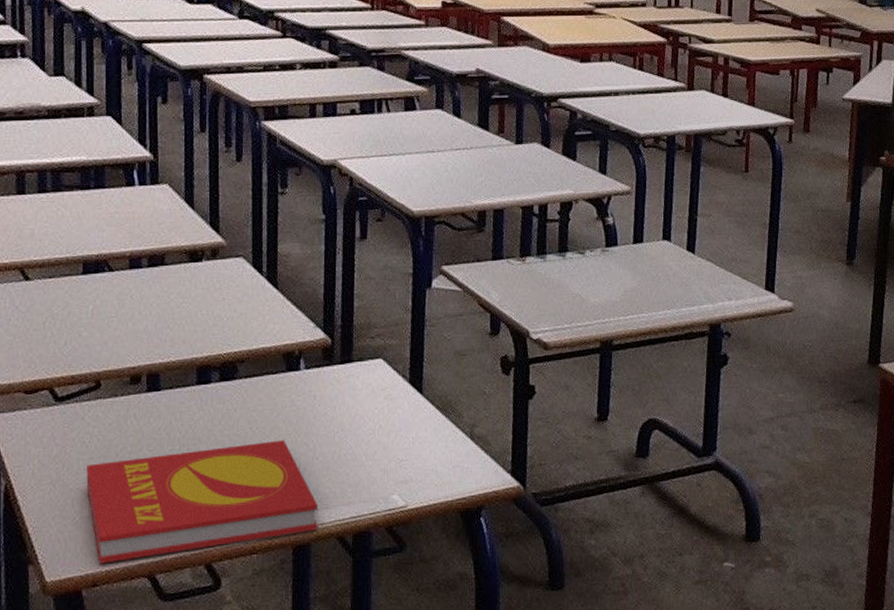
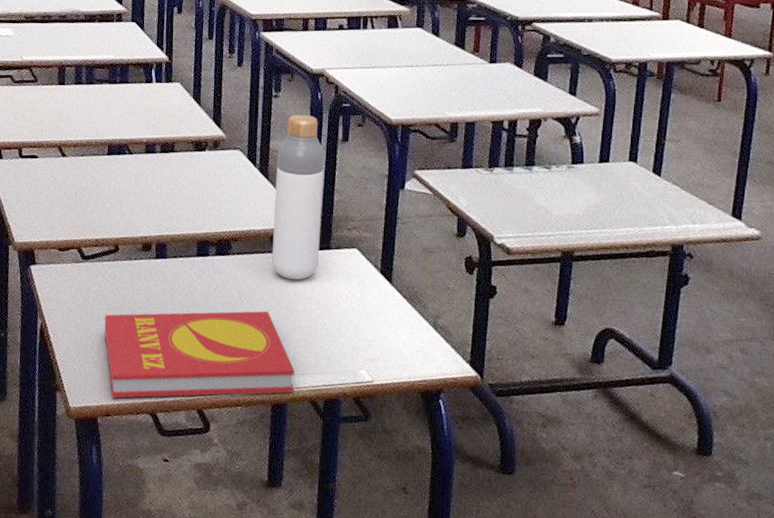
bottle: none [285,211,342,401] -> present [271,114,325,280]

